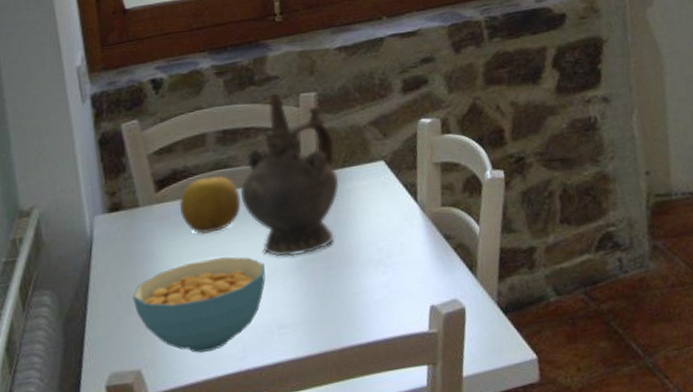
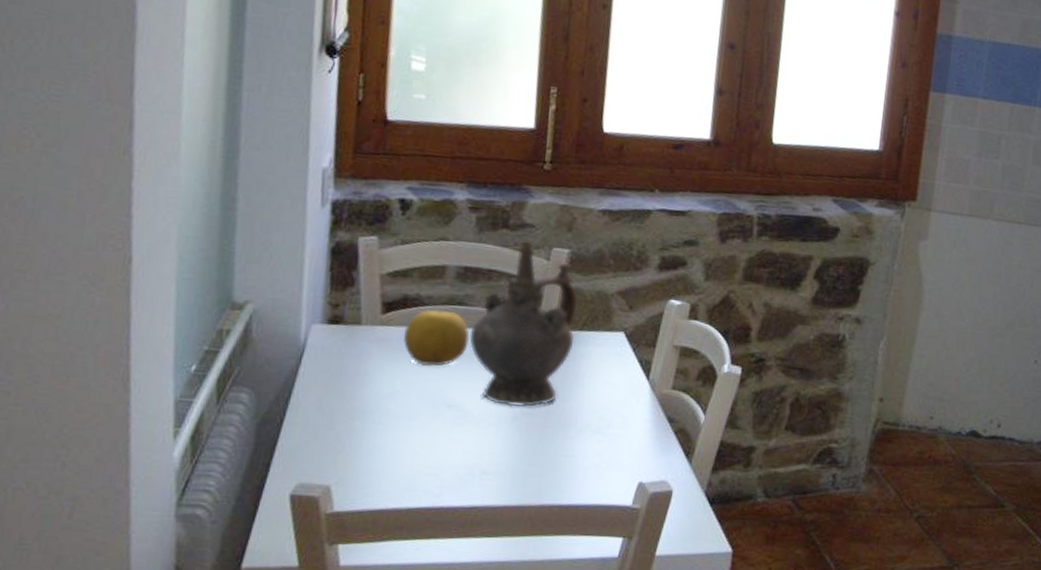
cereal bowl: present [132,257,266,353] -> none [335,390,481,482]

